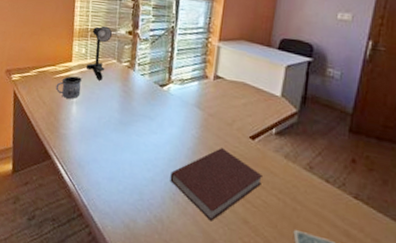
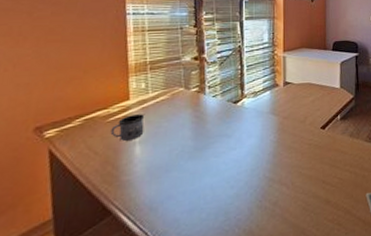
desk lamp: present [85,25,113,81] -> none [147,56,177,112]
notebook: present [170,148,262,222] -> none [255,144,336,214]

